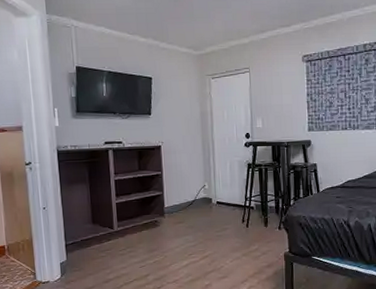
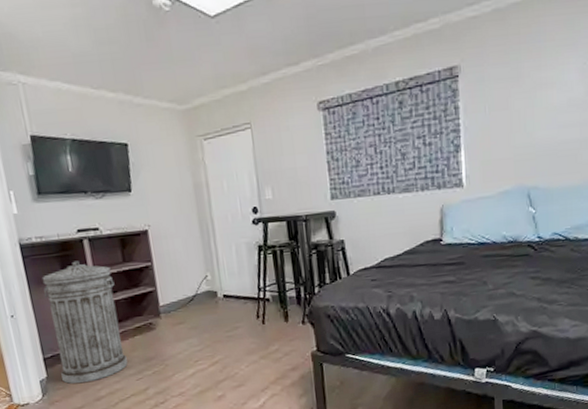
trash can: none [72,166,134,268] -> present [41,260,128,384]

